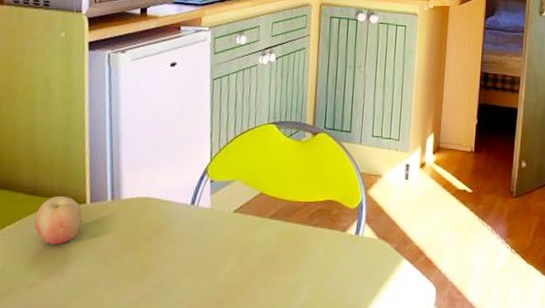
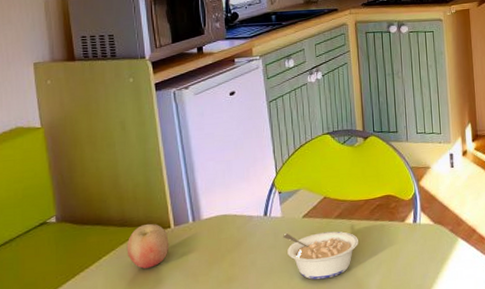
legume: none [209,227,293,283] -> present [283,231,359,280]

